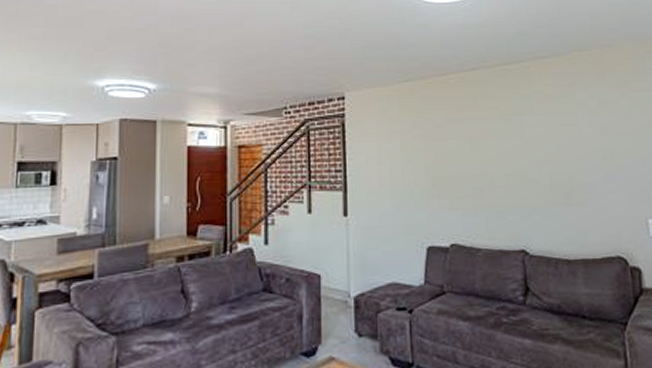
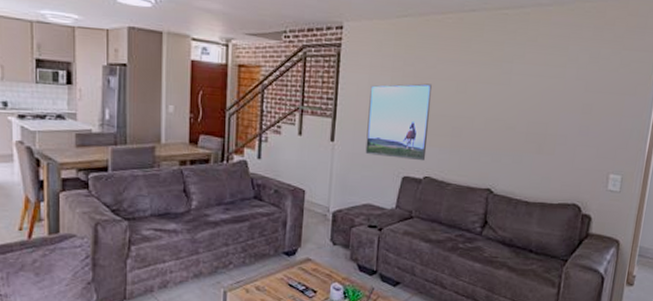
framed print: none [380,145,450,228] -> present [365,83,433,161]

